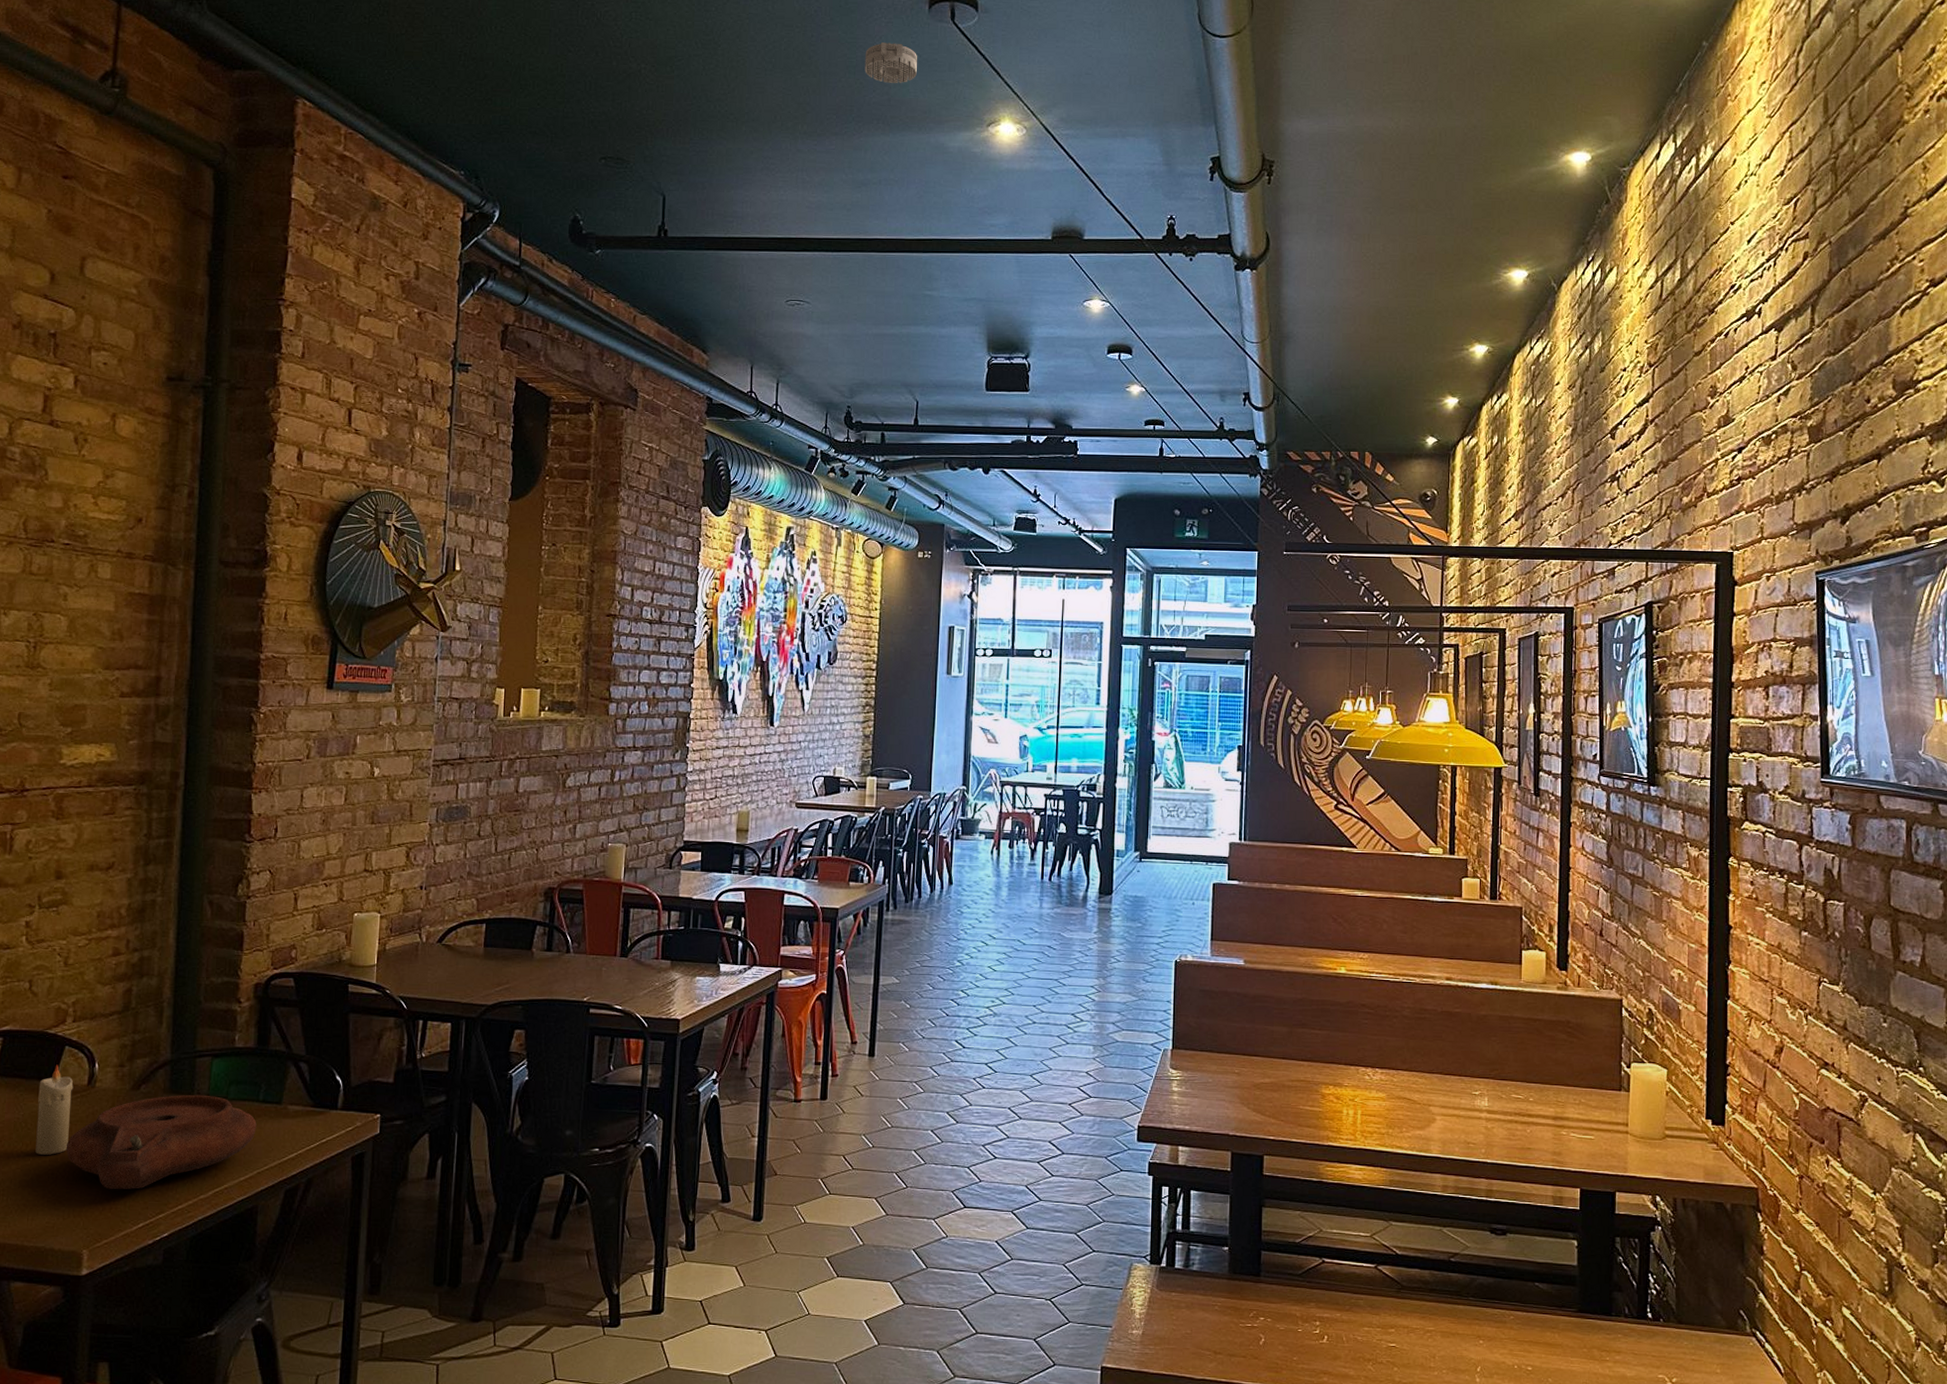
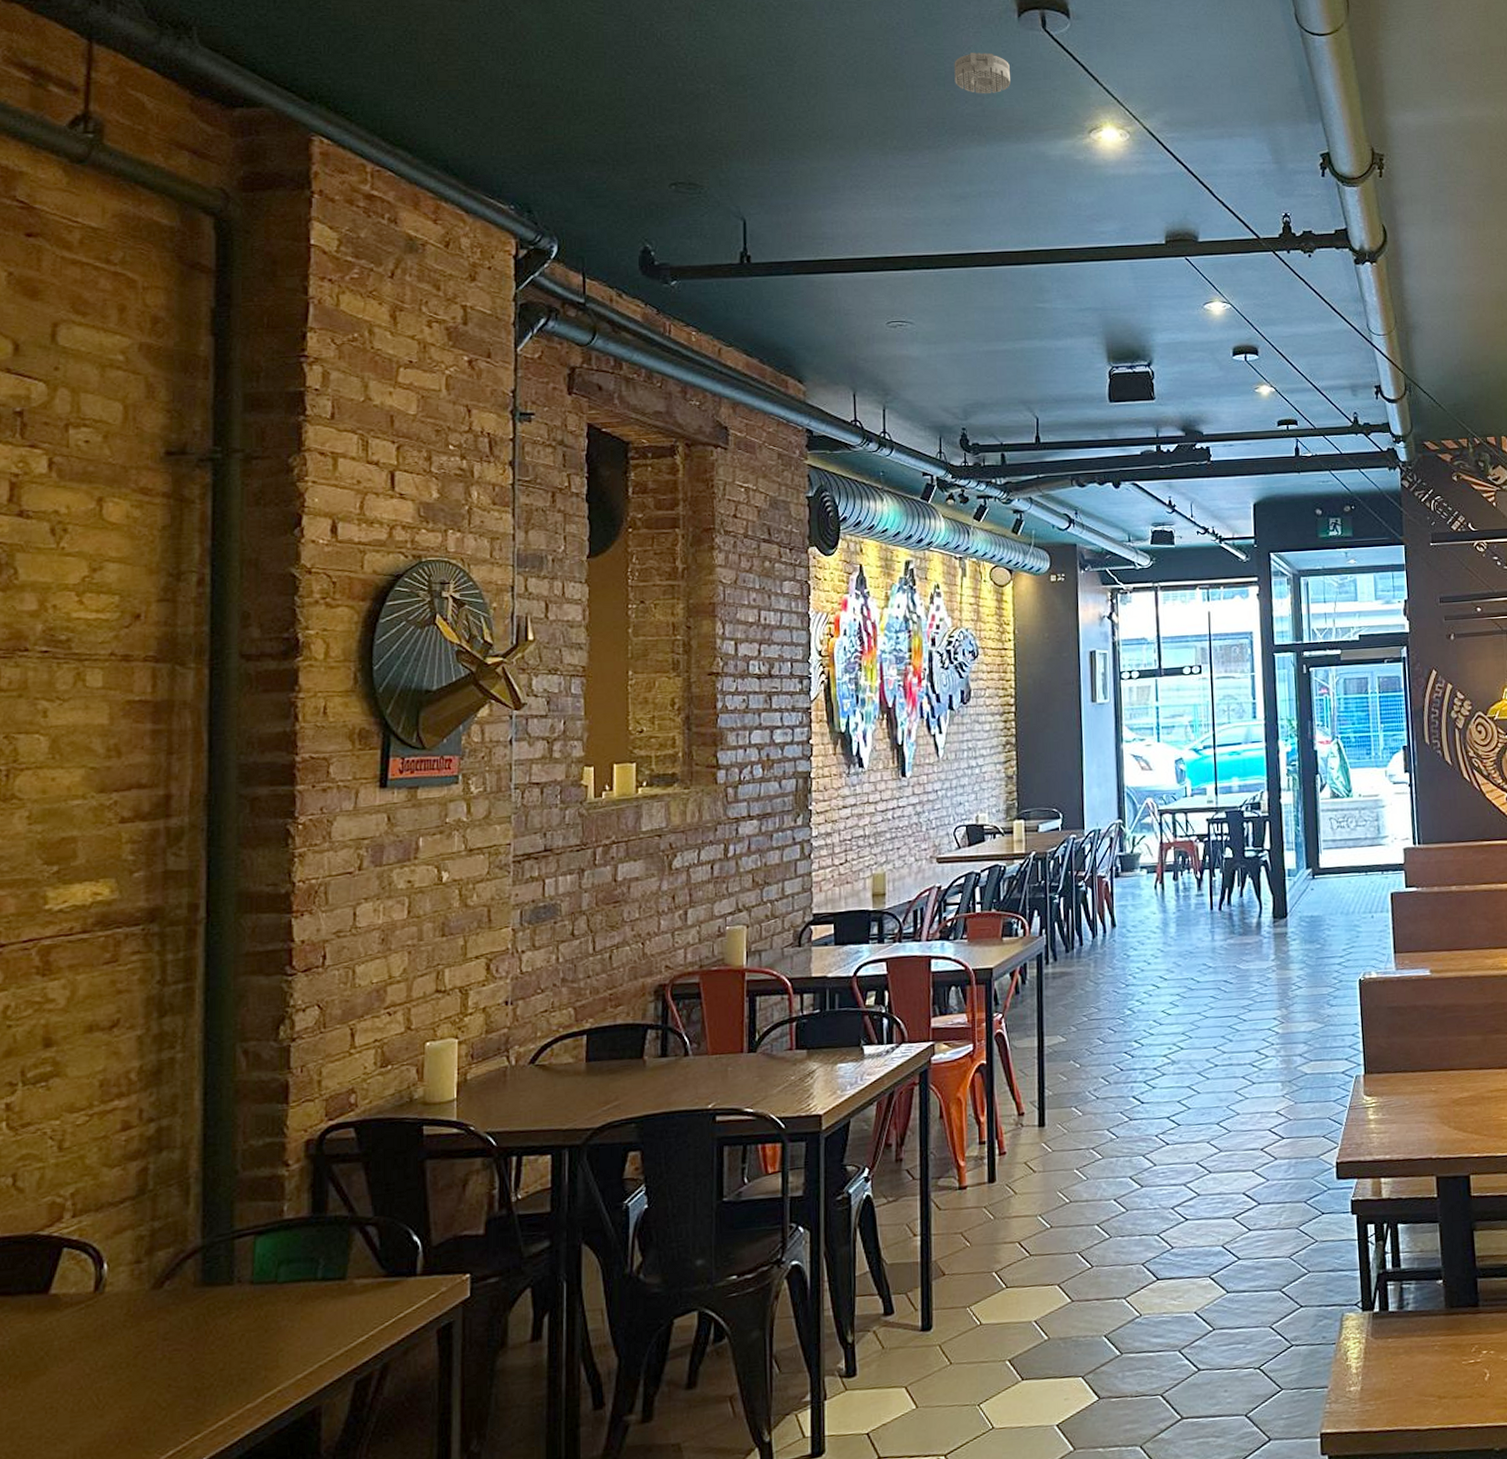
candle: present [35,1064,74,1155] -> none [27,1272,76,1387]
plate: present [66,1094,257,1190] -> none [68,1281,315,1416]

